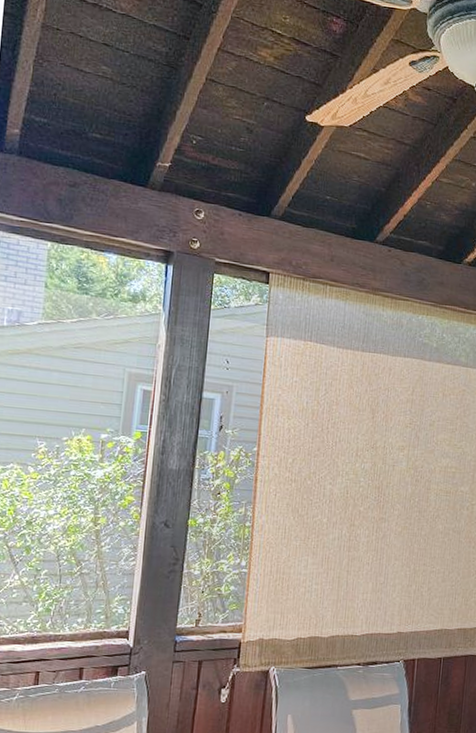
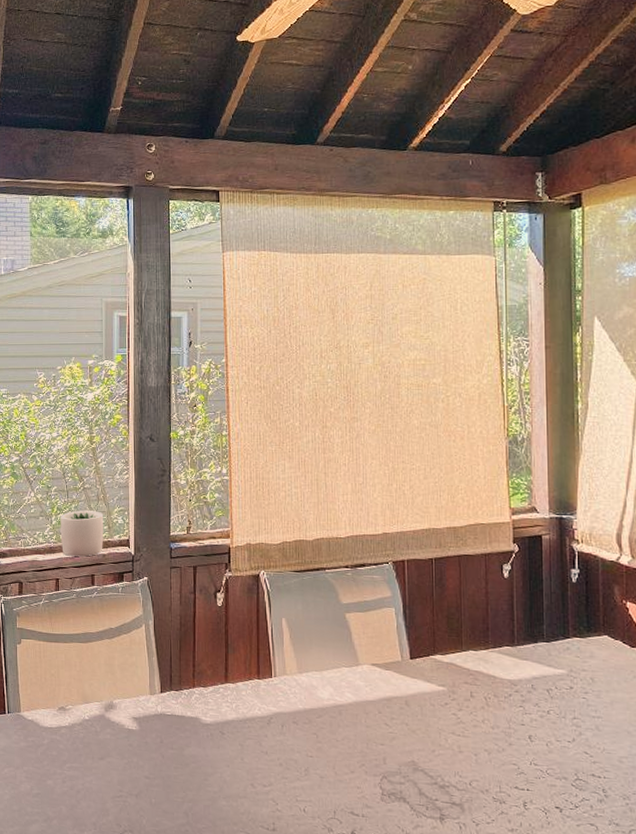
planter: none [46,597,102,648] -> present [60,510,104,557]

